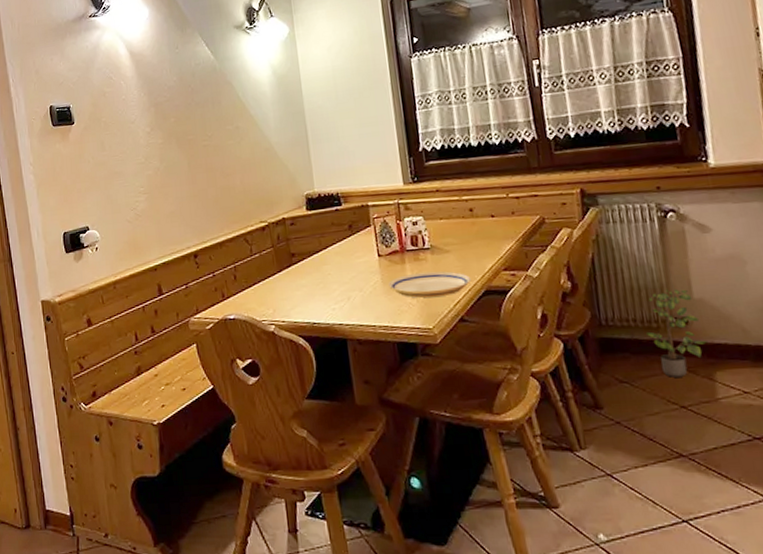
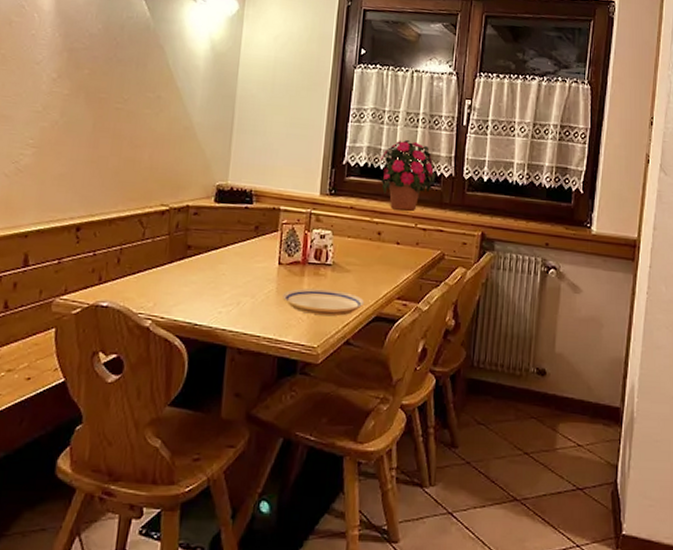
potted flower: none [455,113,518,185] -> present [379,140,437,212]
potted plant: present [646,288,708,377] -> none [510,340,558,425]

